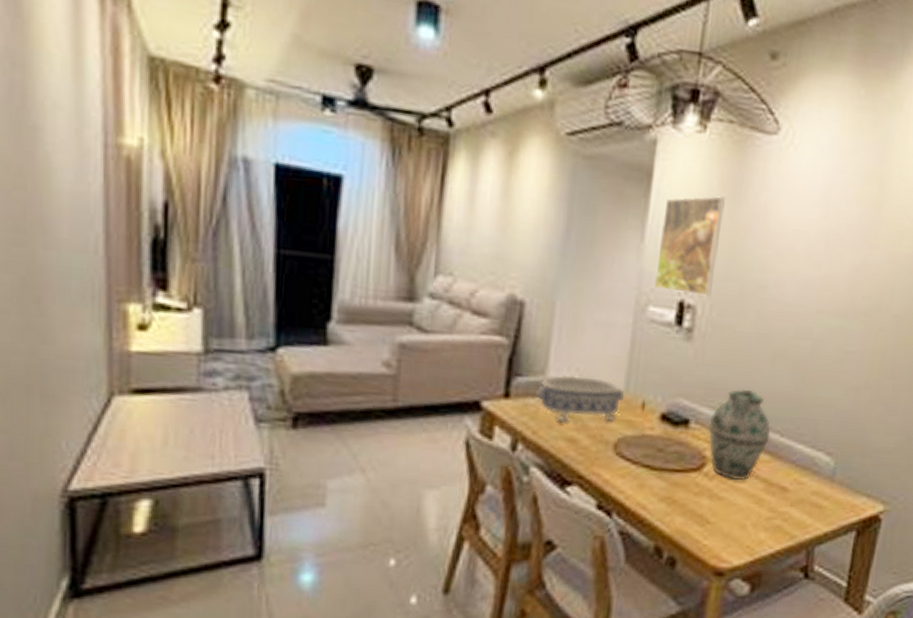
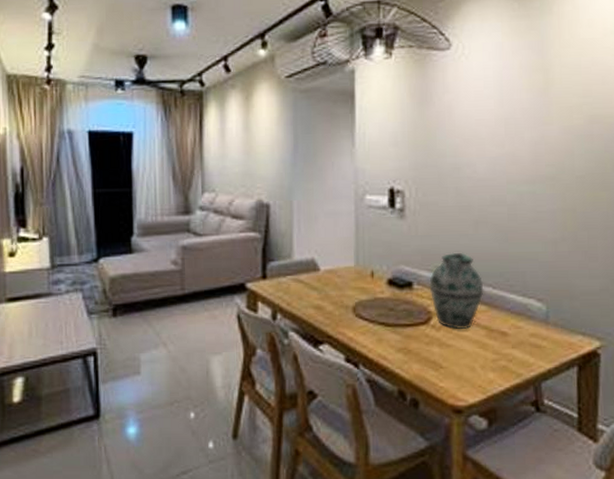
decorative bowl: present [535,375,625,422] -> none [285,256,357,293]
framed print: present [654,195,725,296] -> none [367,103,416,182]

